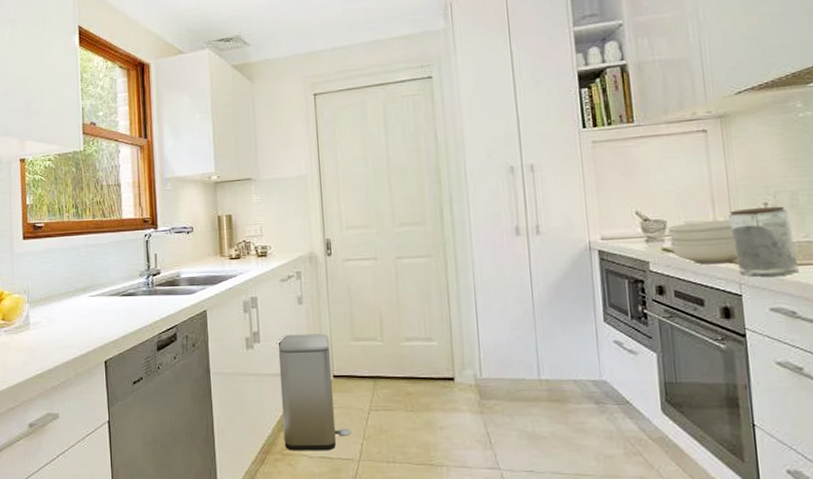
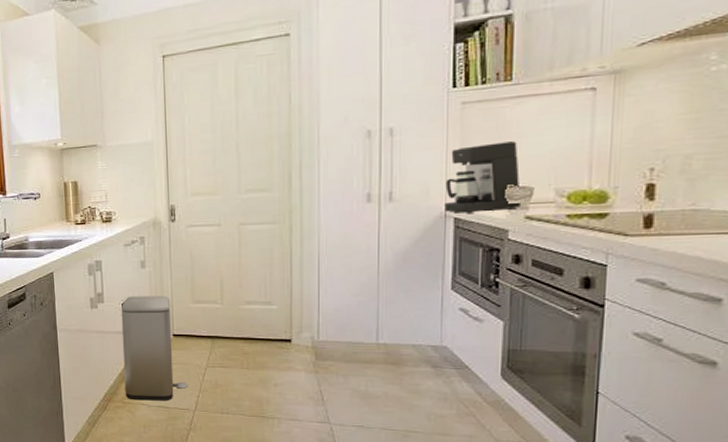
coffee maker: none [586,178,658,246] -> present [443,141,522,213]
bowl: present [667,219,738,265] -> none [534,185,610,233]
jar: present [729,206,799,277] -> none [606,171,678,246]

